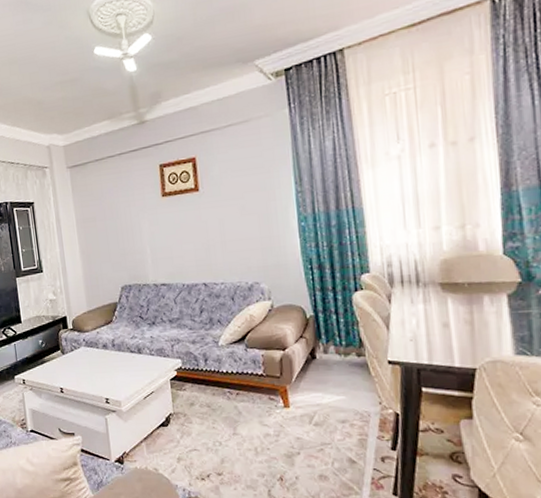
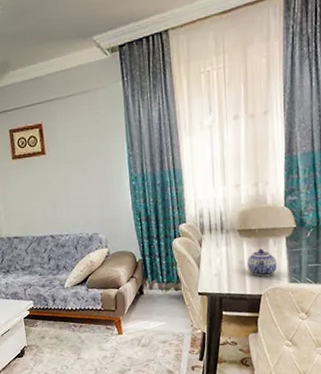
teapot: none [453,308,498,345] -> present [247,248,278,277]

